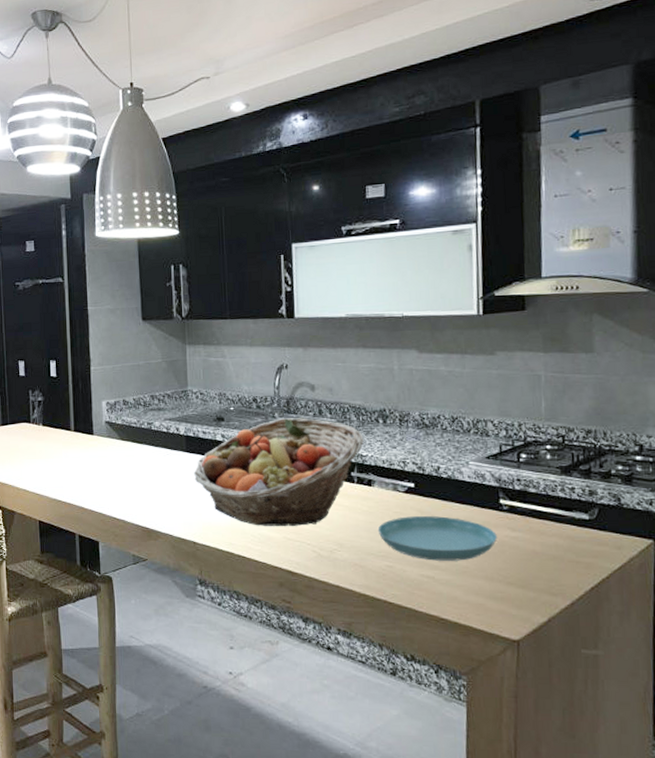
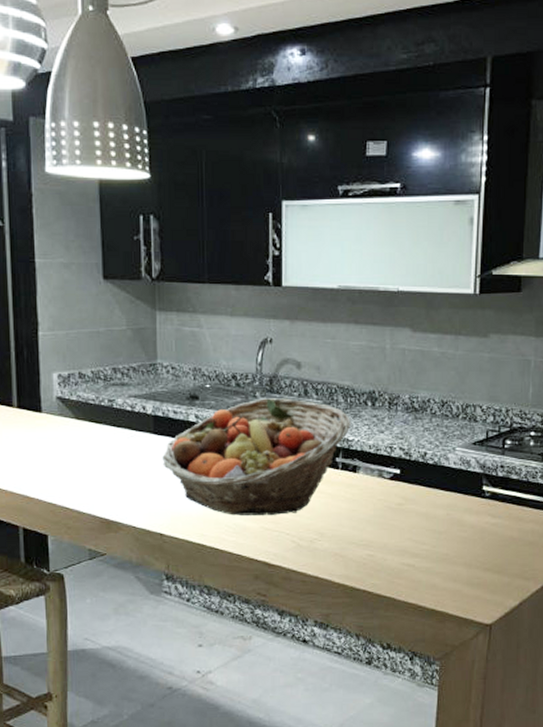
saucer: present [377,516,497,561] -> none [360,503,478,549]

